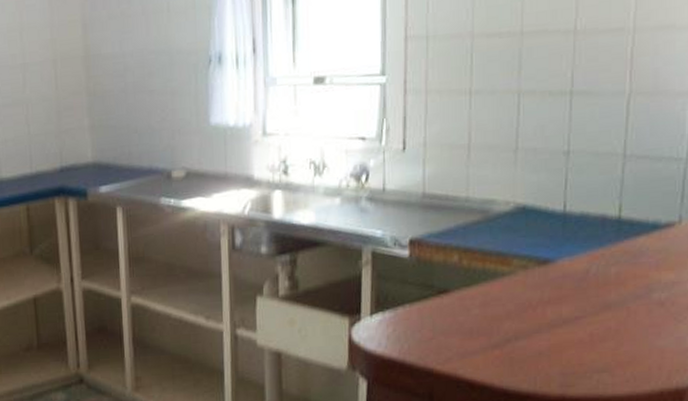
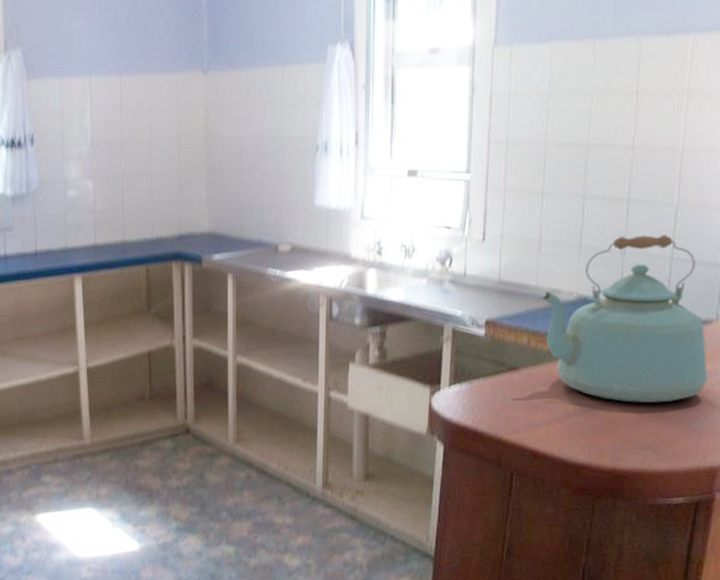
kettle: none [473,129,671,322] -> present [541,235,708,403]

